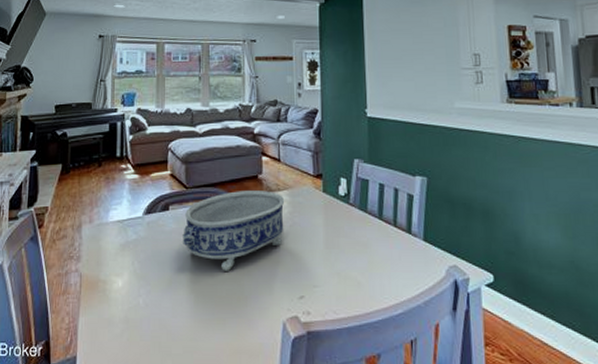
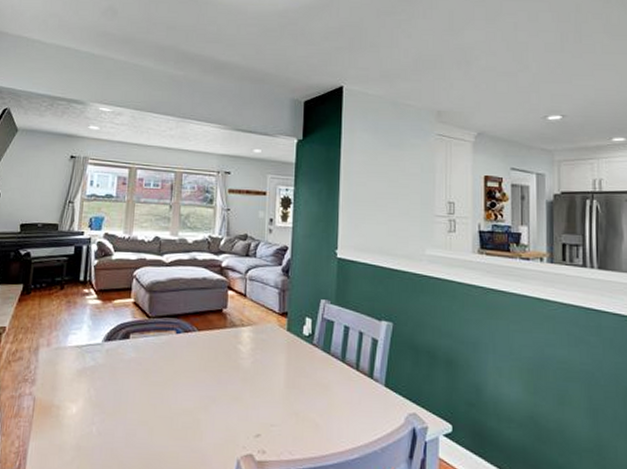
decorative bowl: present [183,191,285,271] -> none [141,323,248,404]

